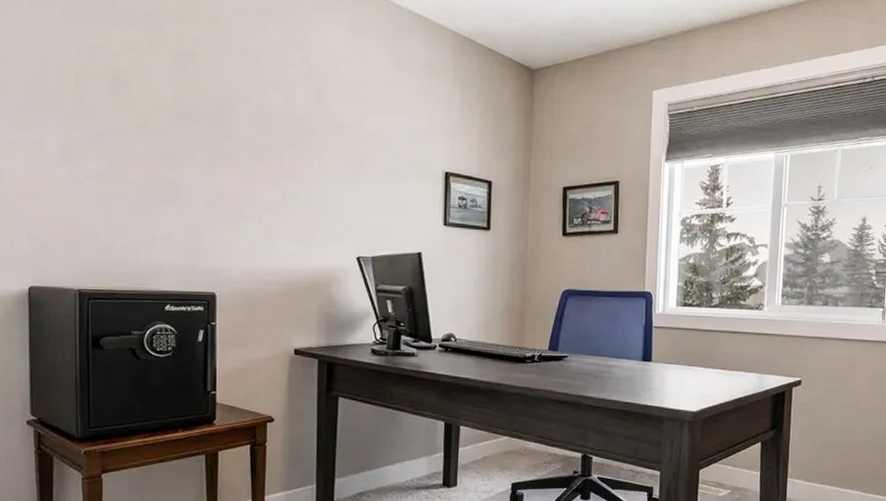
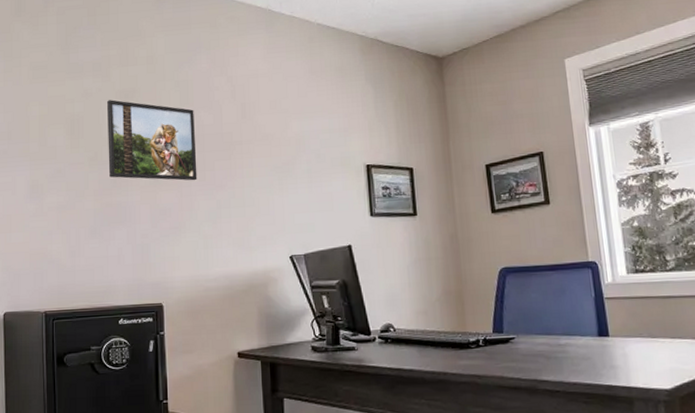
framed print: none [159,60,263,166] -> present [106,100,197,181]

